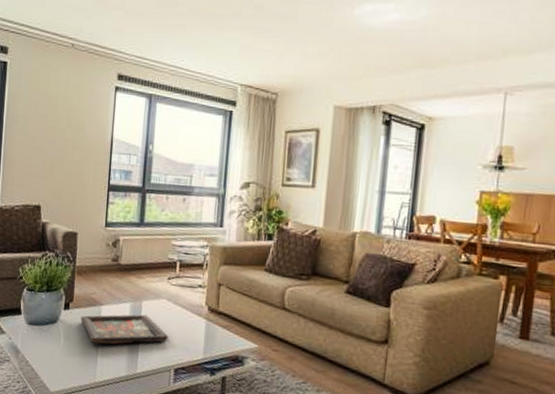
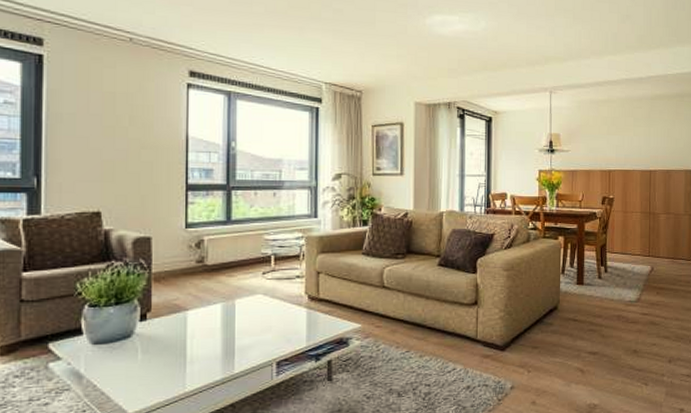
decorative tray: present [81,314,168,345] -> none [162,313,267,352]

